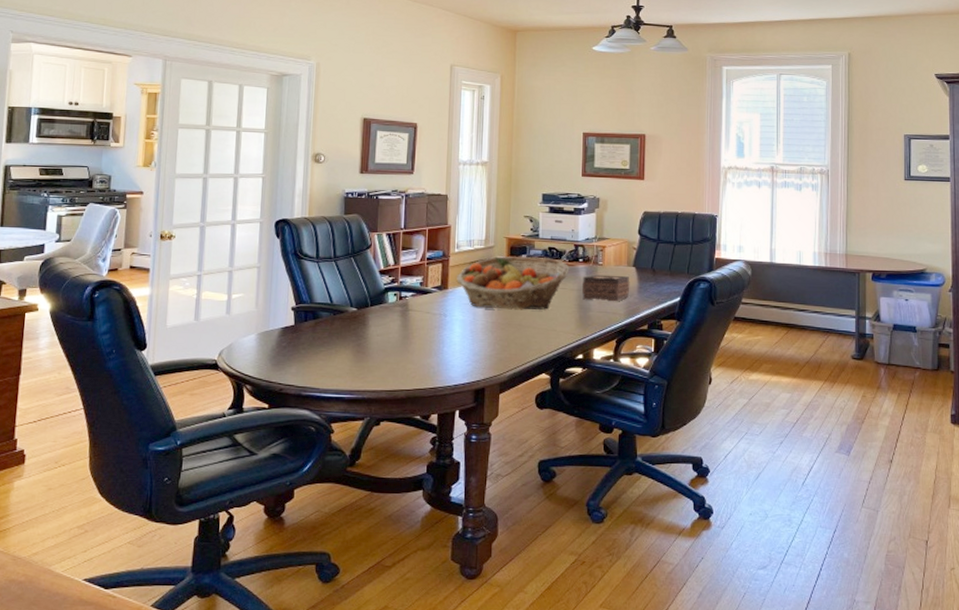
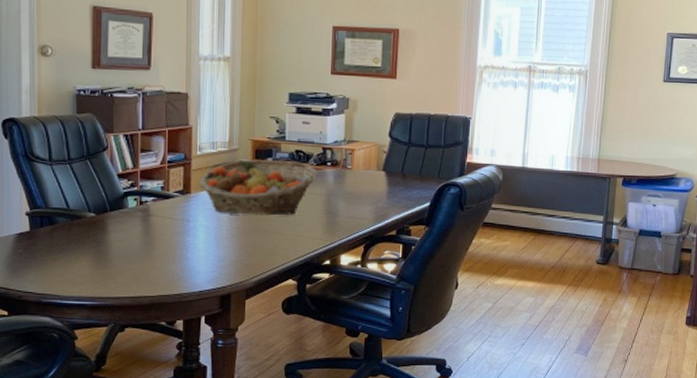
tissue box: present [582,274,630,302] -> none [330,179,379,207]

